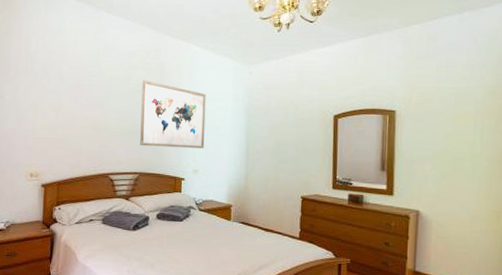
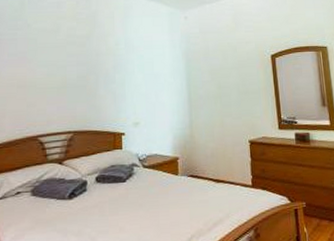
wall art: present [140,79,206,149] -> none [73,30,144,102]

